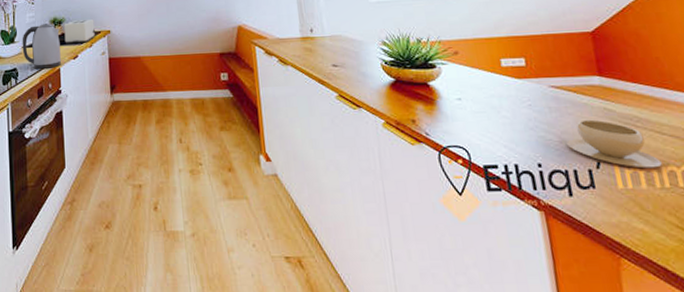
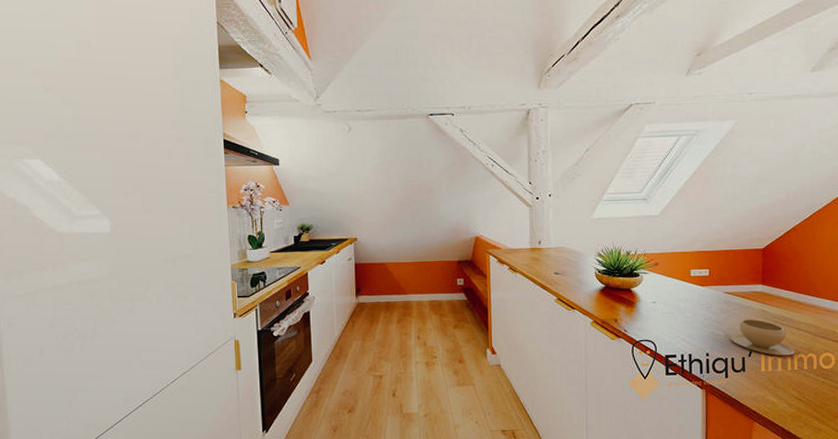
kettle: present [22,23,61,69] -> none [270,230,309,273]
toaster: present [64,19,96,44] -> none [312,227,343,250]

